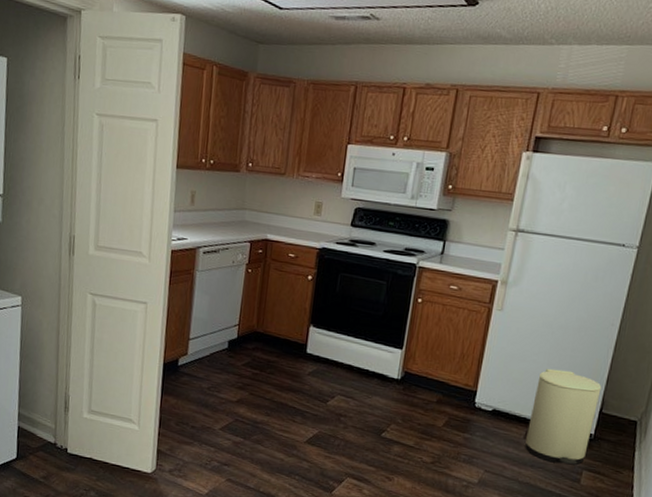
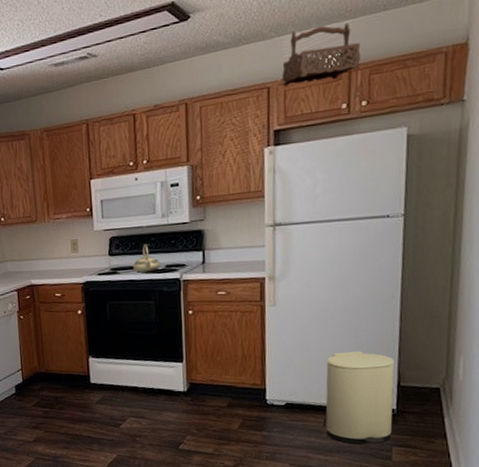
teakettle: none [372,221,400,253] -> present [133,244,161,274]
decorative basket: none [553,43,632,101] -> present [282,23,361,87]

